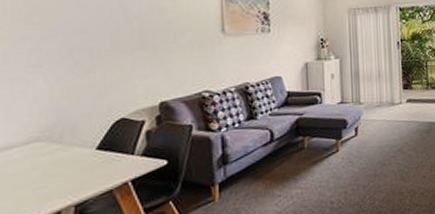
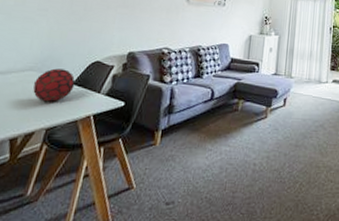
decorative orb: none [44,133,100,175] -> present [33,68,75,102]

